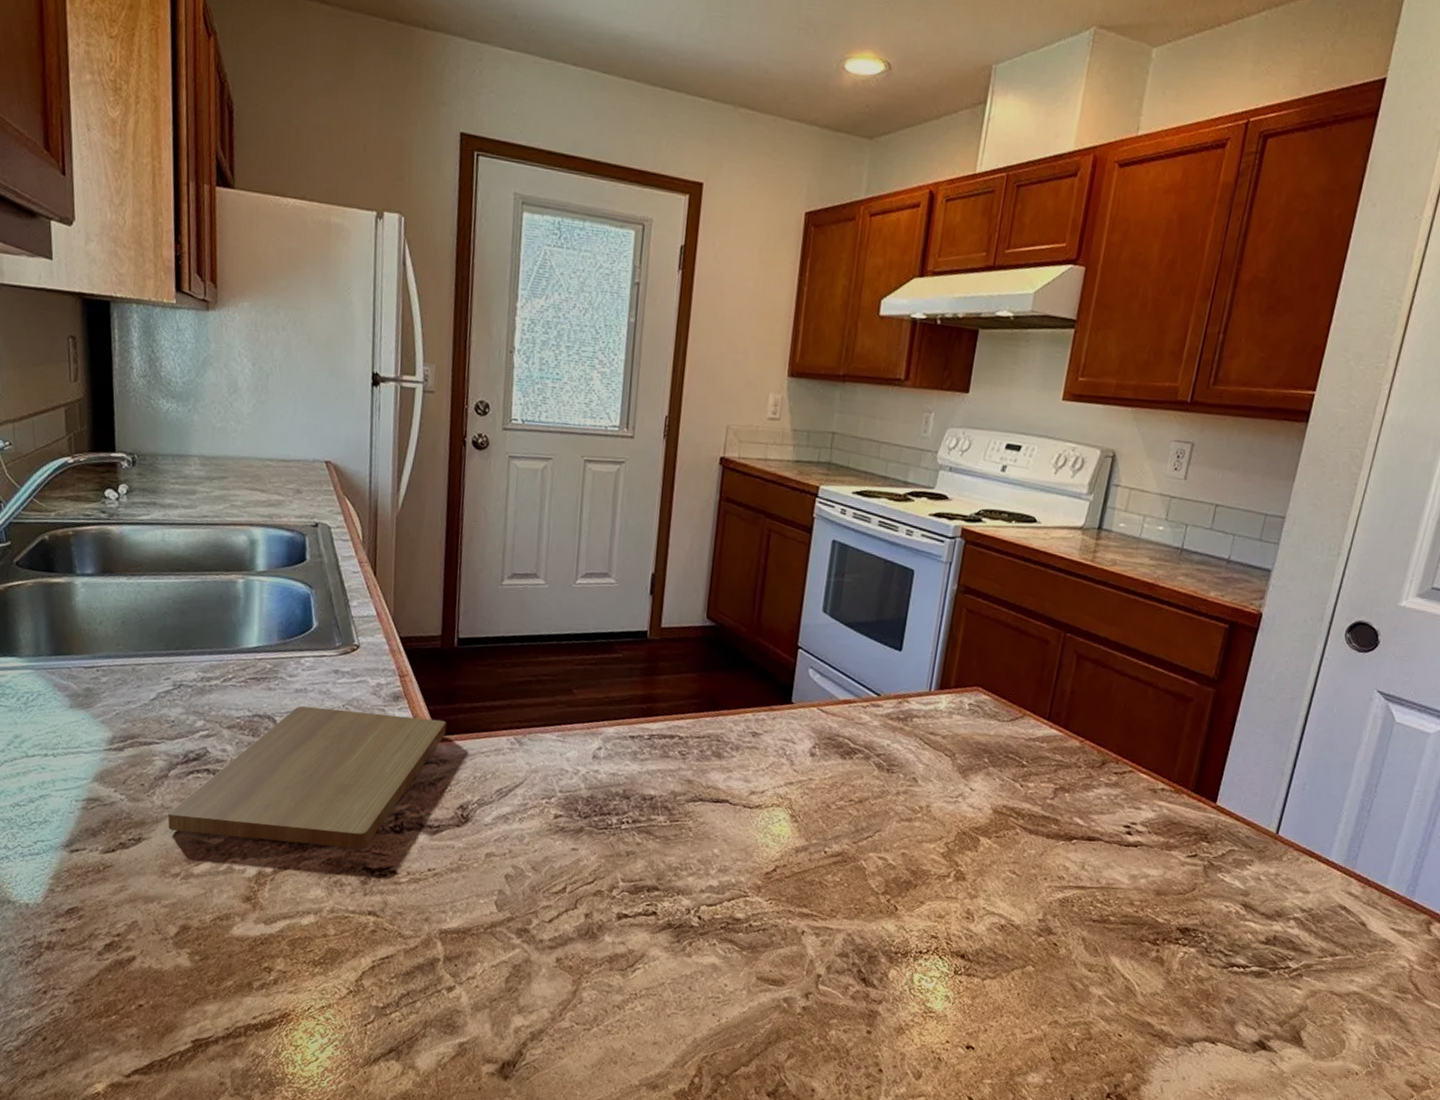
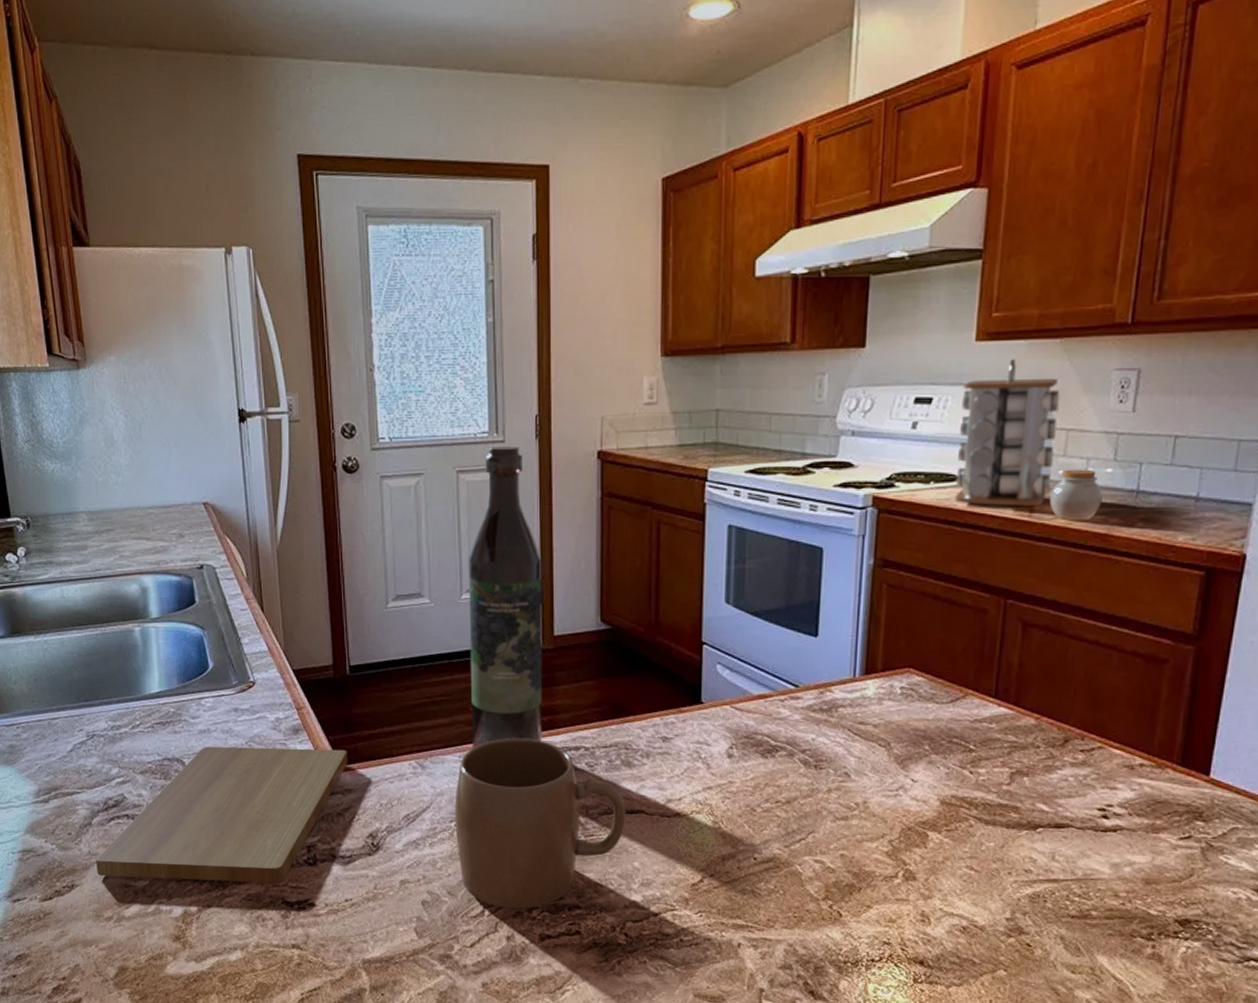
mug: none [546,721,712,888] -> present [454,738,626,910]
wine bottle: none [571,440,658,730] -> present [469,446,542,749]
spice rack: none [1031,420,1128,553] -> present [954,359,1060,508]
jar: none [1109,523,1154,570] -> present [1049,469,1103,521]

